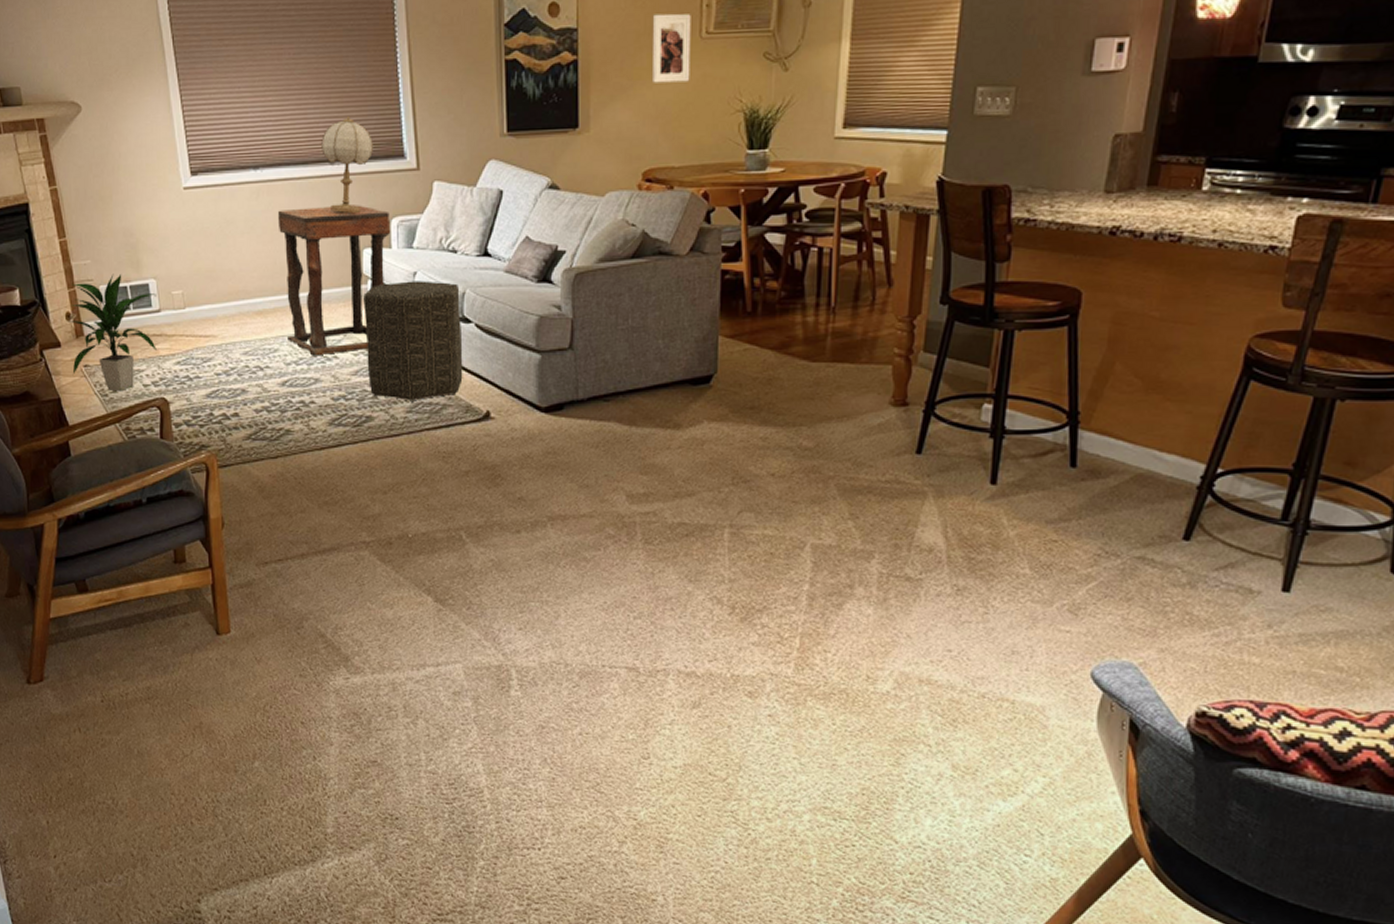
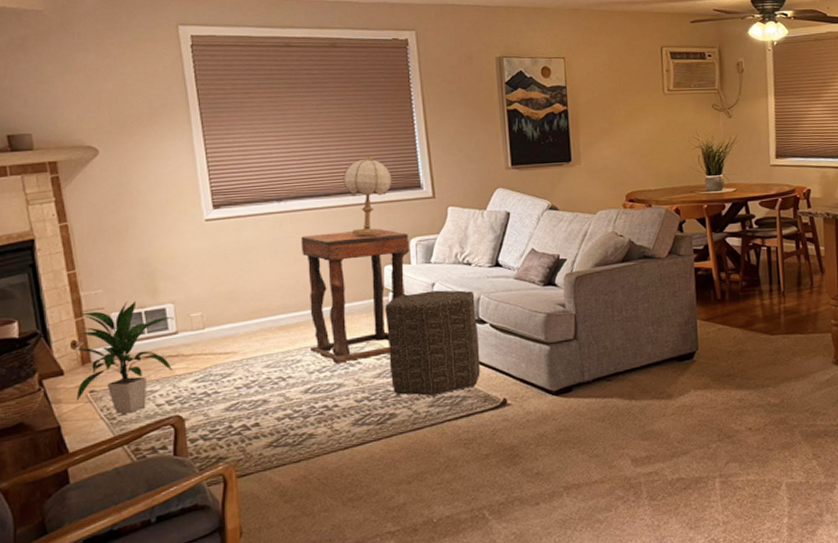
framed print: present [651,13,691,83] -> none [625,76,658,127]

